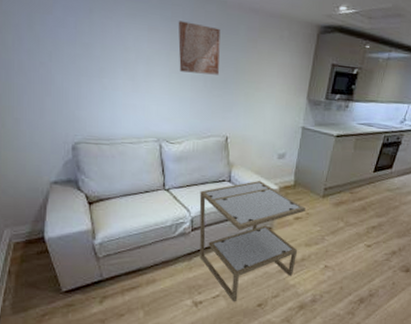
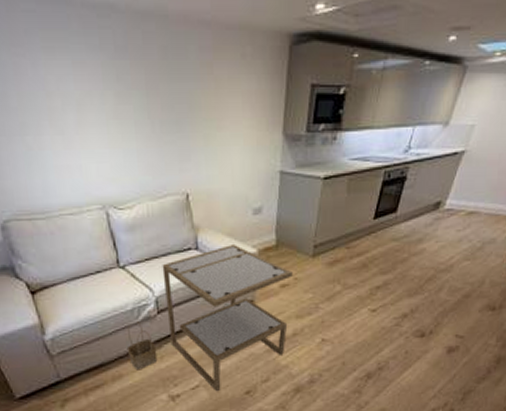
basket: none [162,235,188,277] -> present [126,320,158,371]
wall art: present [178,21,220,75] -> none [109,49,170,116]

